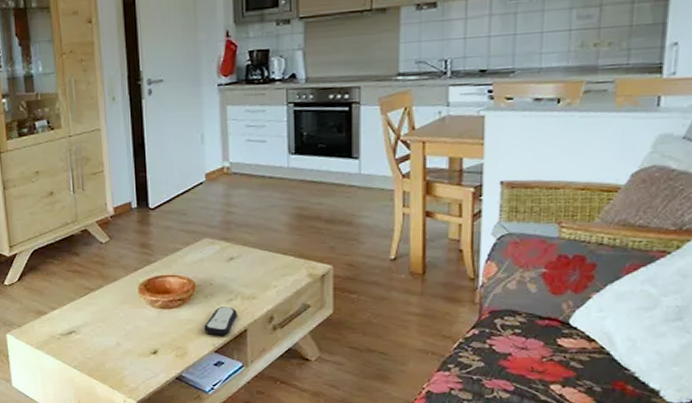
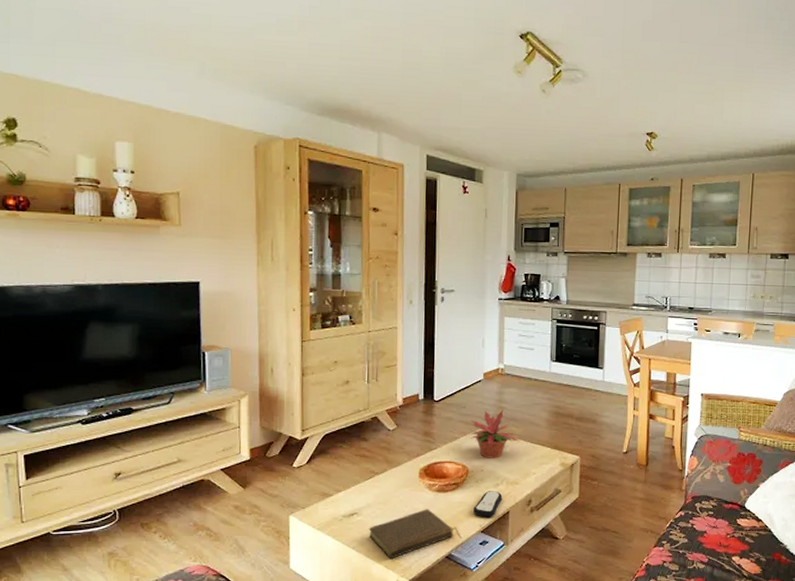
book: none [88,327,193,380] -> present [368,509,462,560]
potted plant: none [193,214,256,271] -> present [470,409,521,458]

